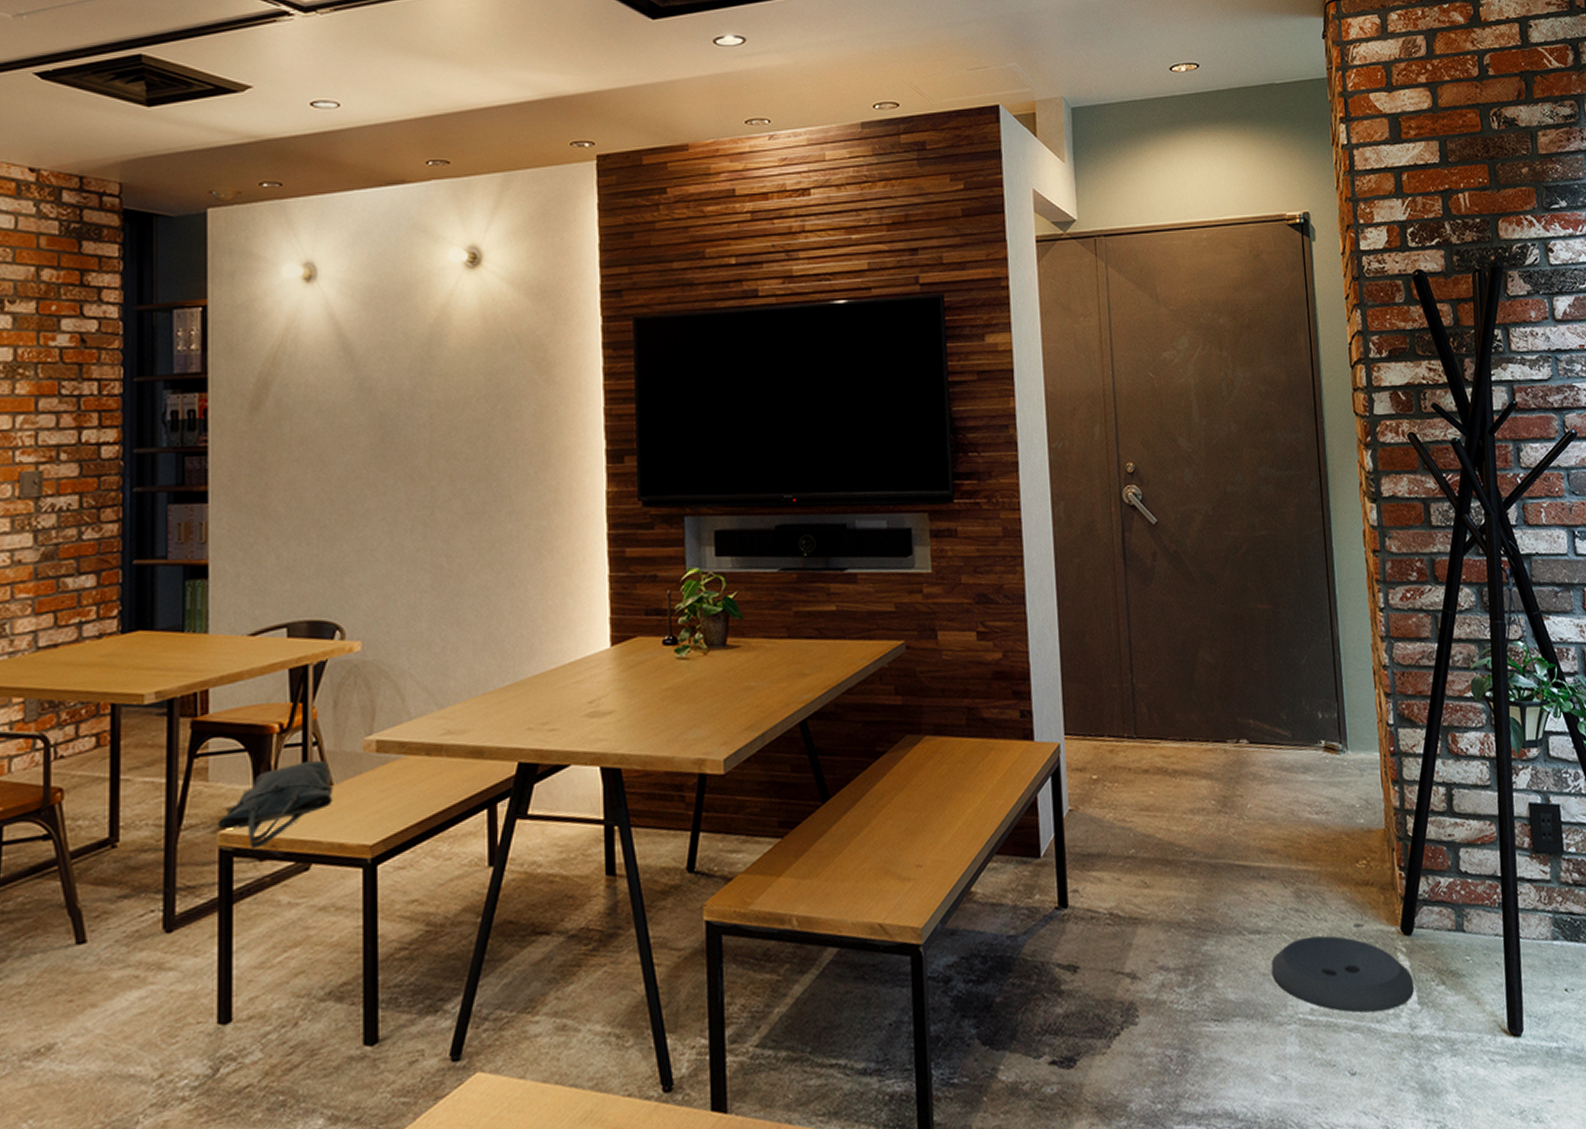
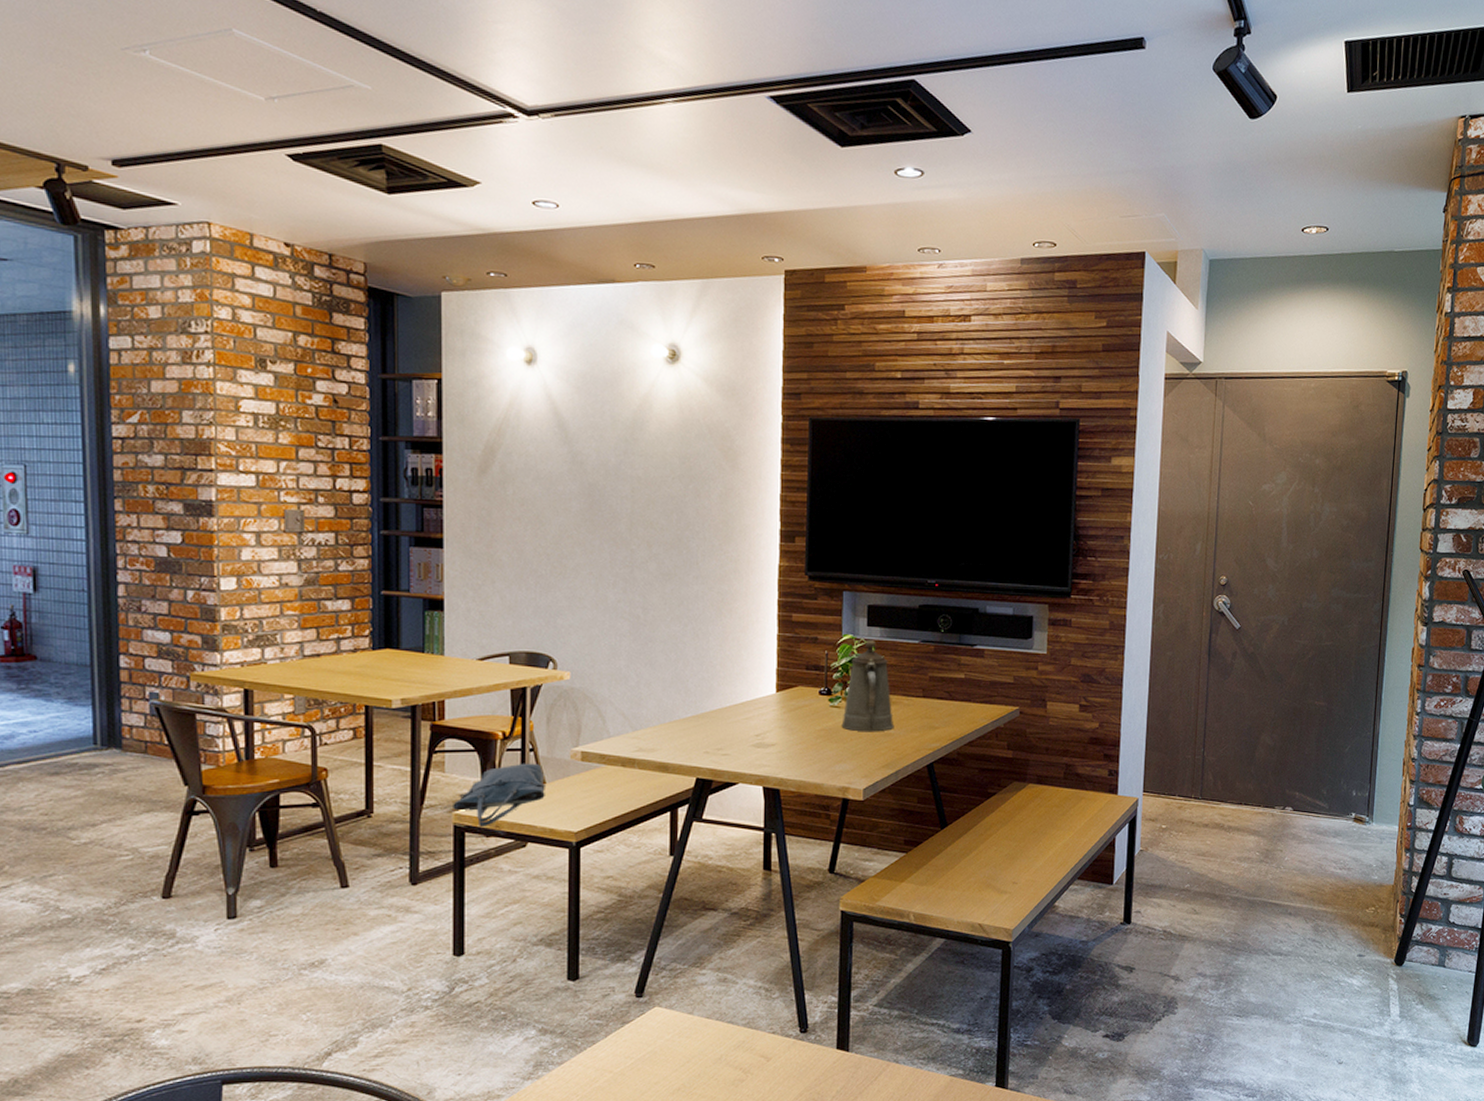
coffee pot: none [692,571,756,687] -> present [841,639,894,731]
robot vacuum: present [1271,935,1414,1013] -> none [1287,960,1398,1020]

